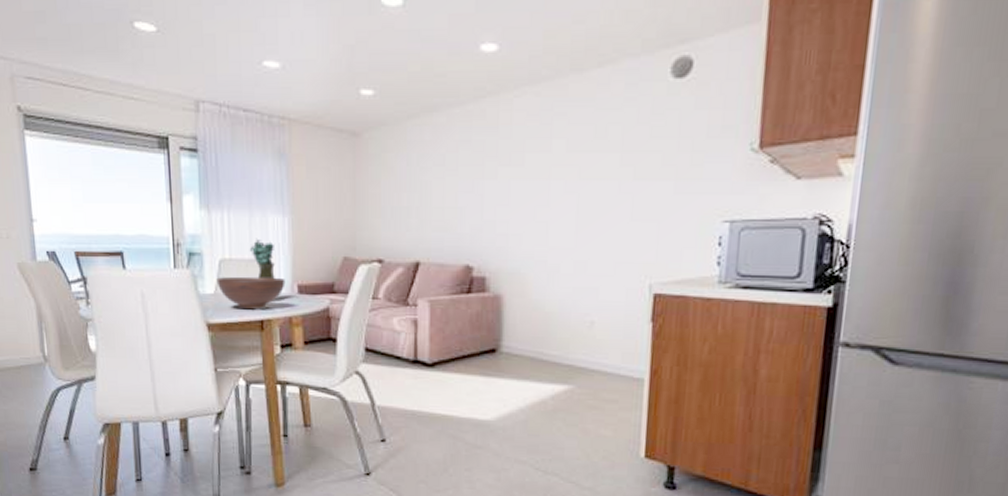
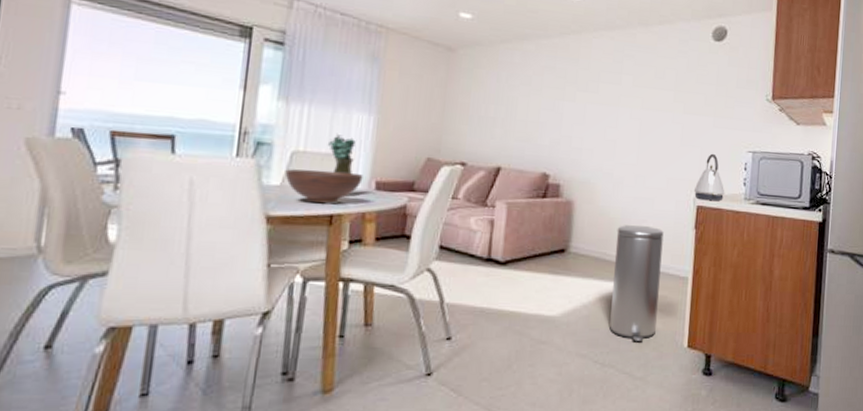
pedal bin: none [551,320,612,449] -> present [609,225,664,341]
kettle: none [649,227,692,288] -> present [693,153,725,202]

